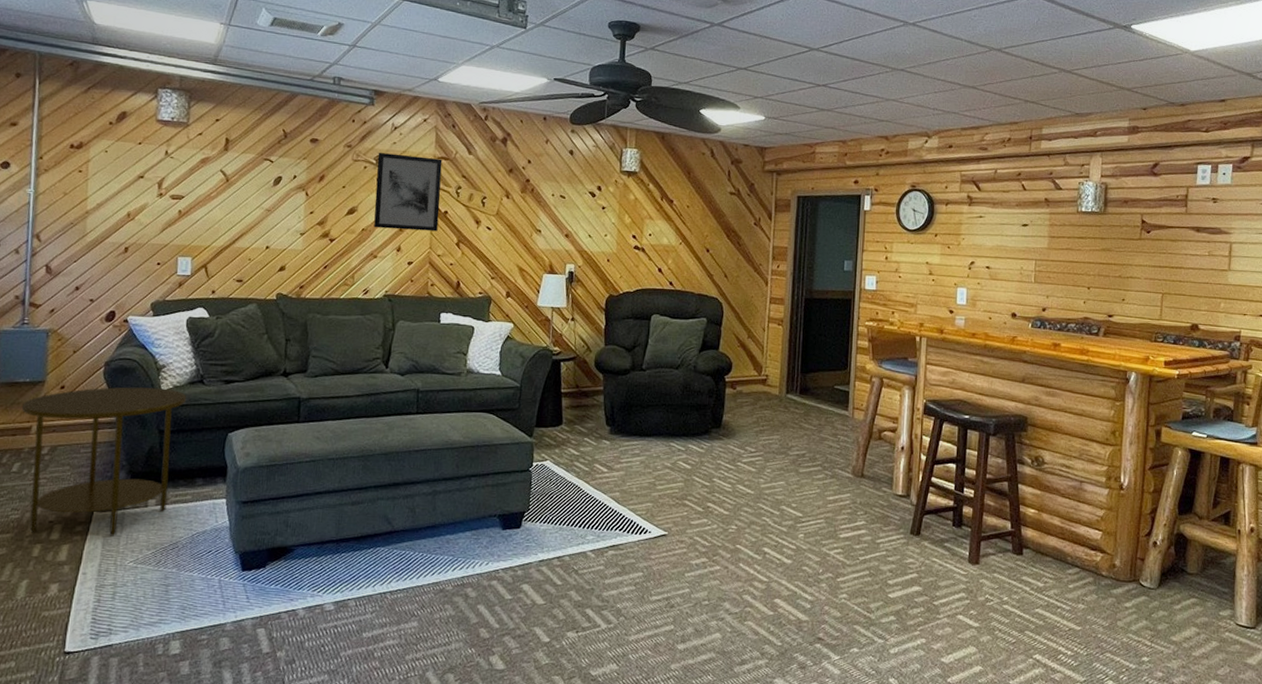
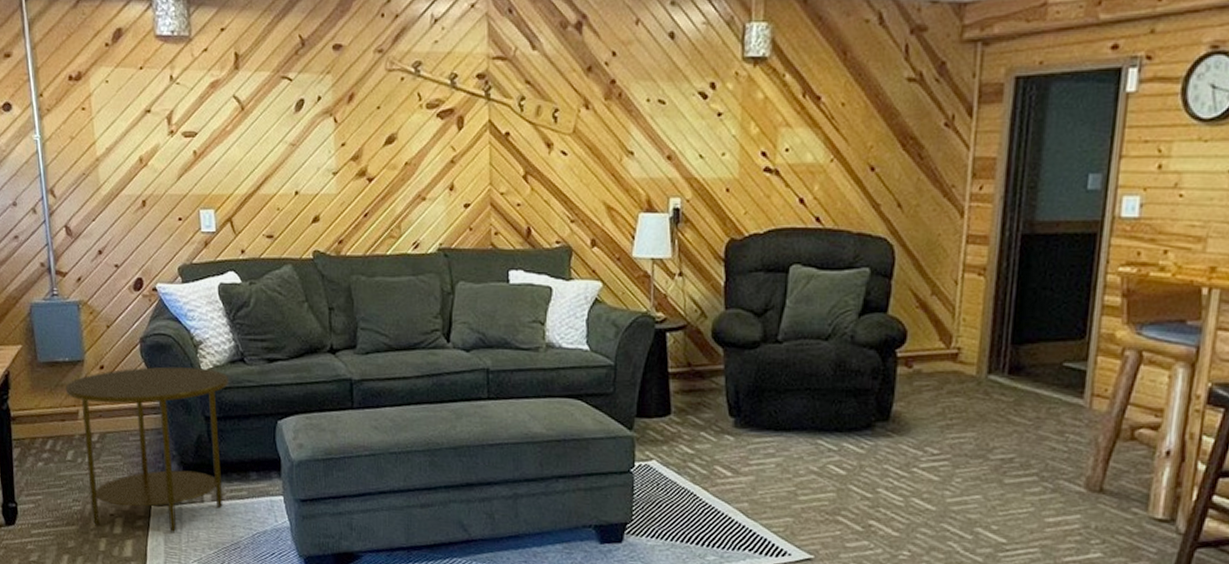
wall art: present [374,153,443,232] -> none [416,57,499,161]

